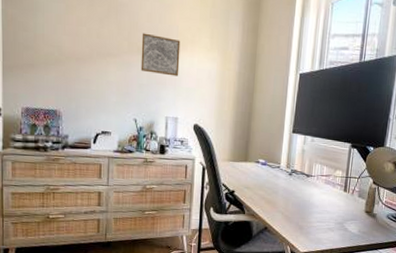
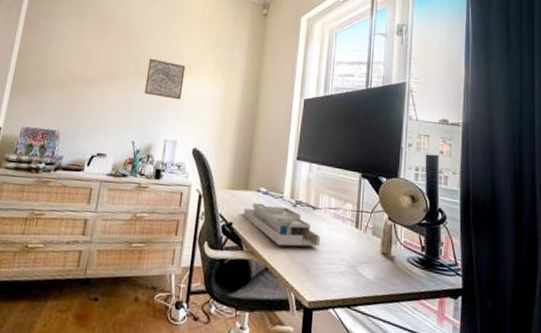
desk organizer: none [244,173,314,209] -> present [243,203,321,247]

